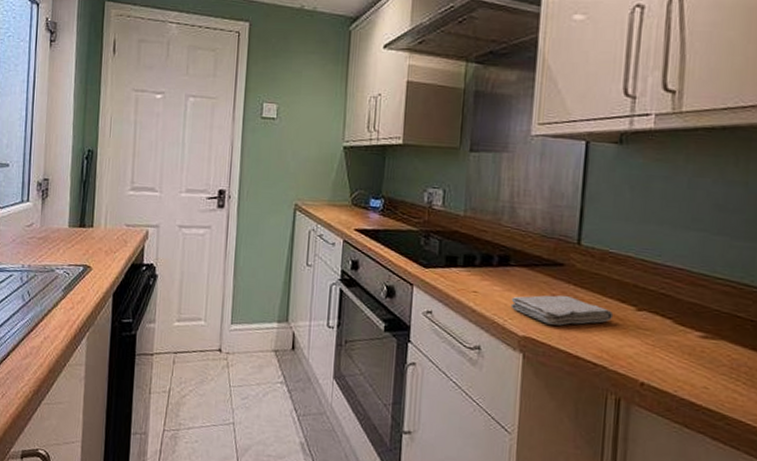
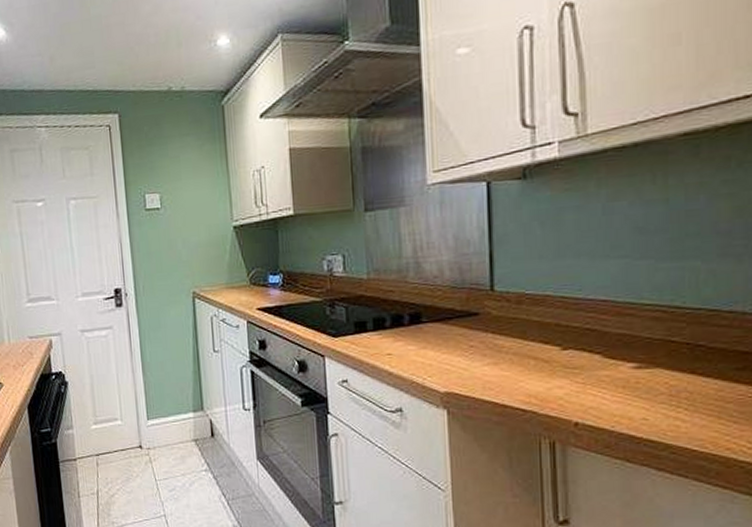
washcloth: present [510,295,614,326] -> none [428,344,538,377]

